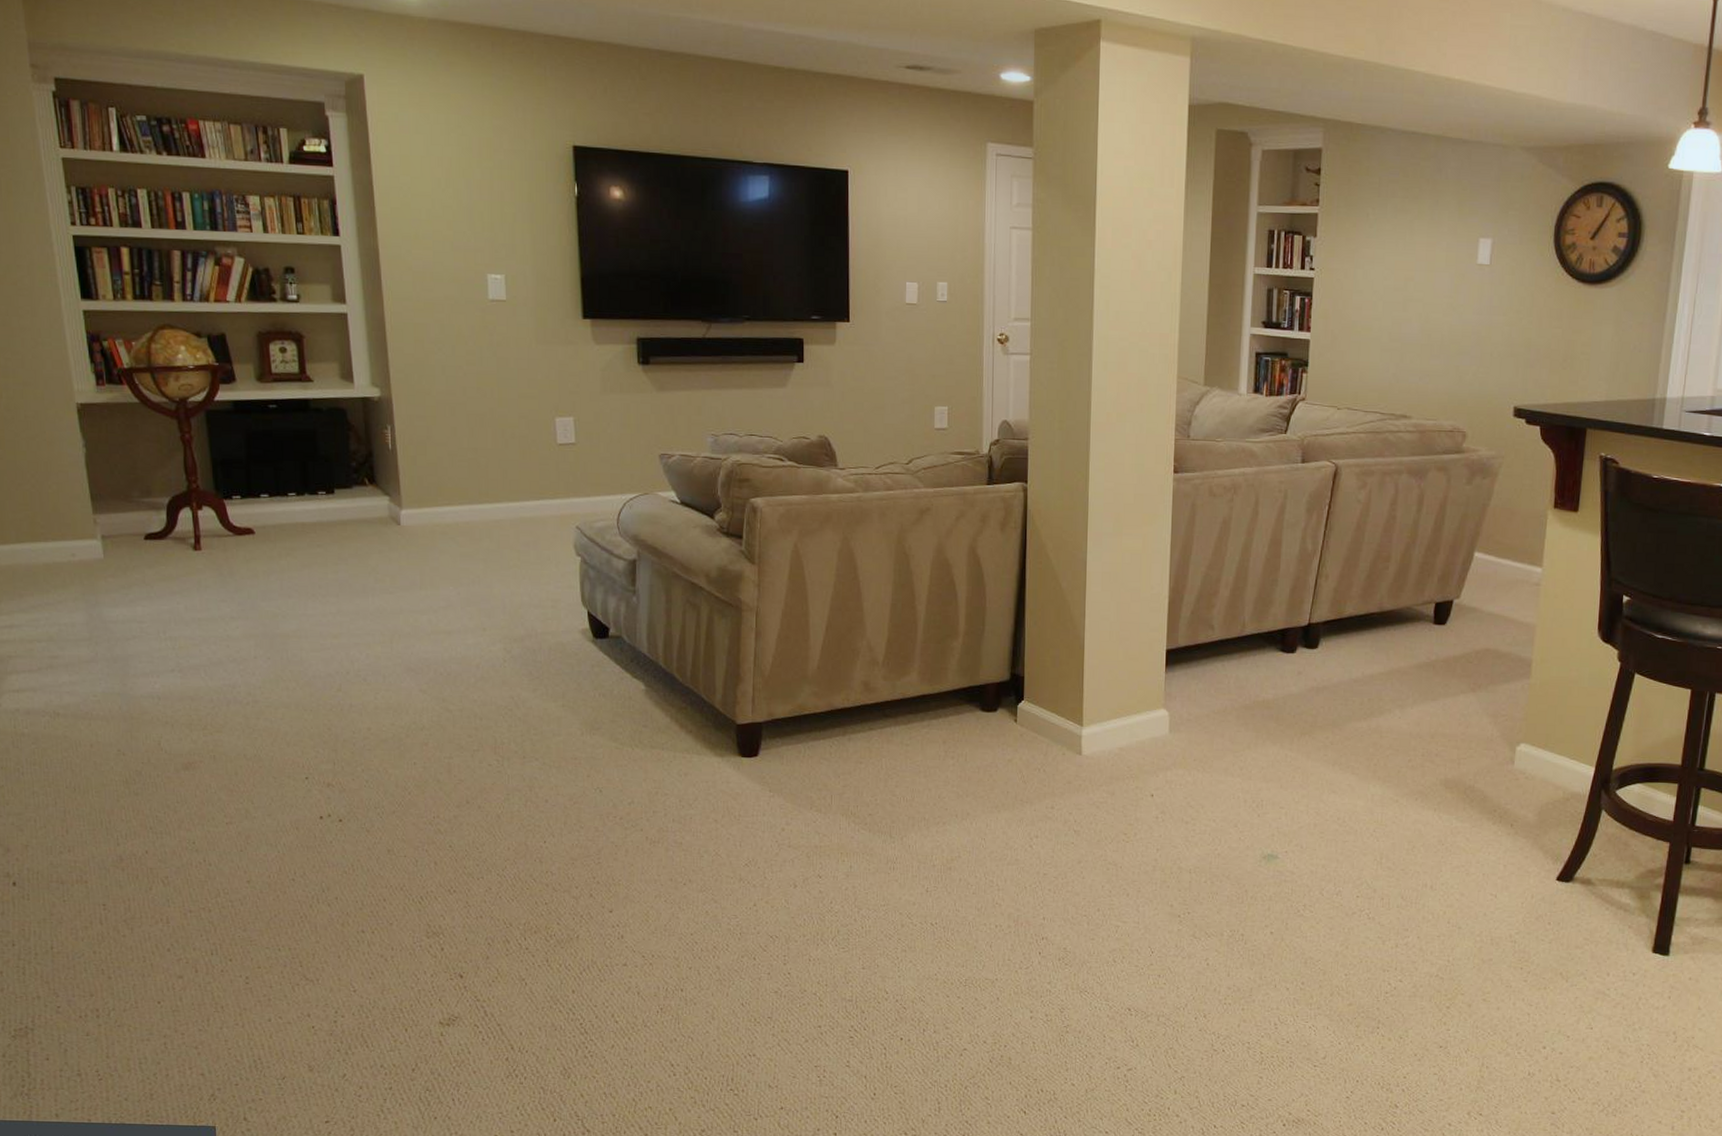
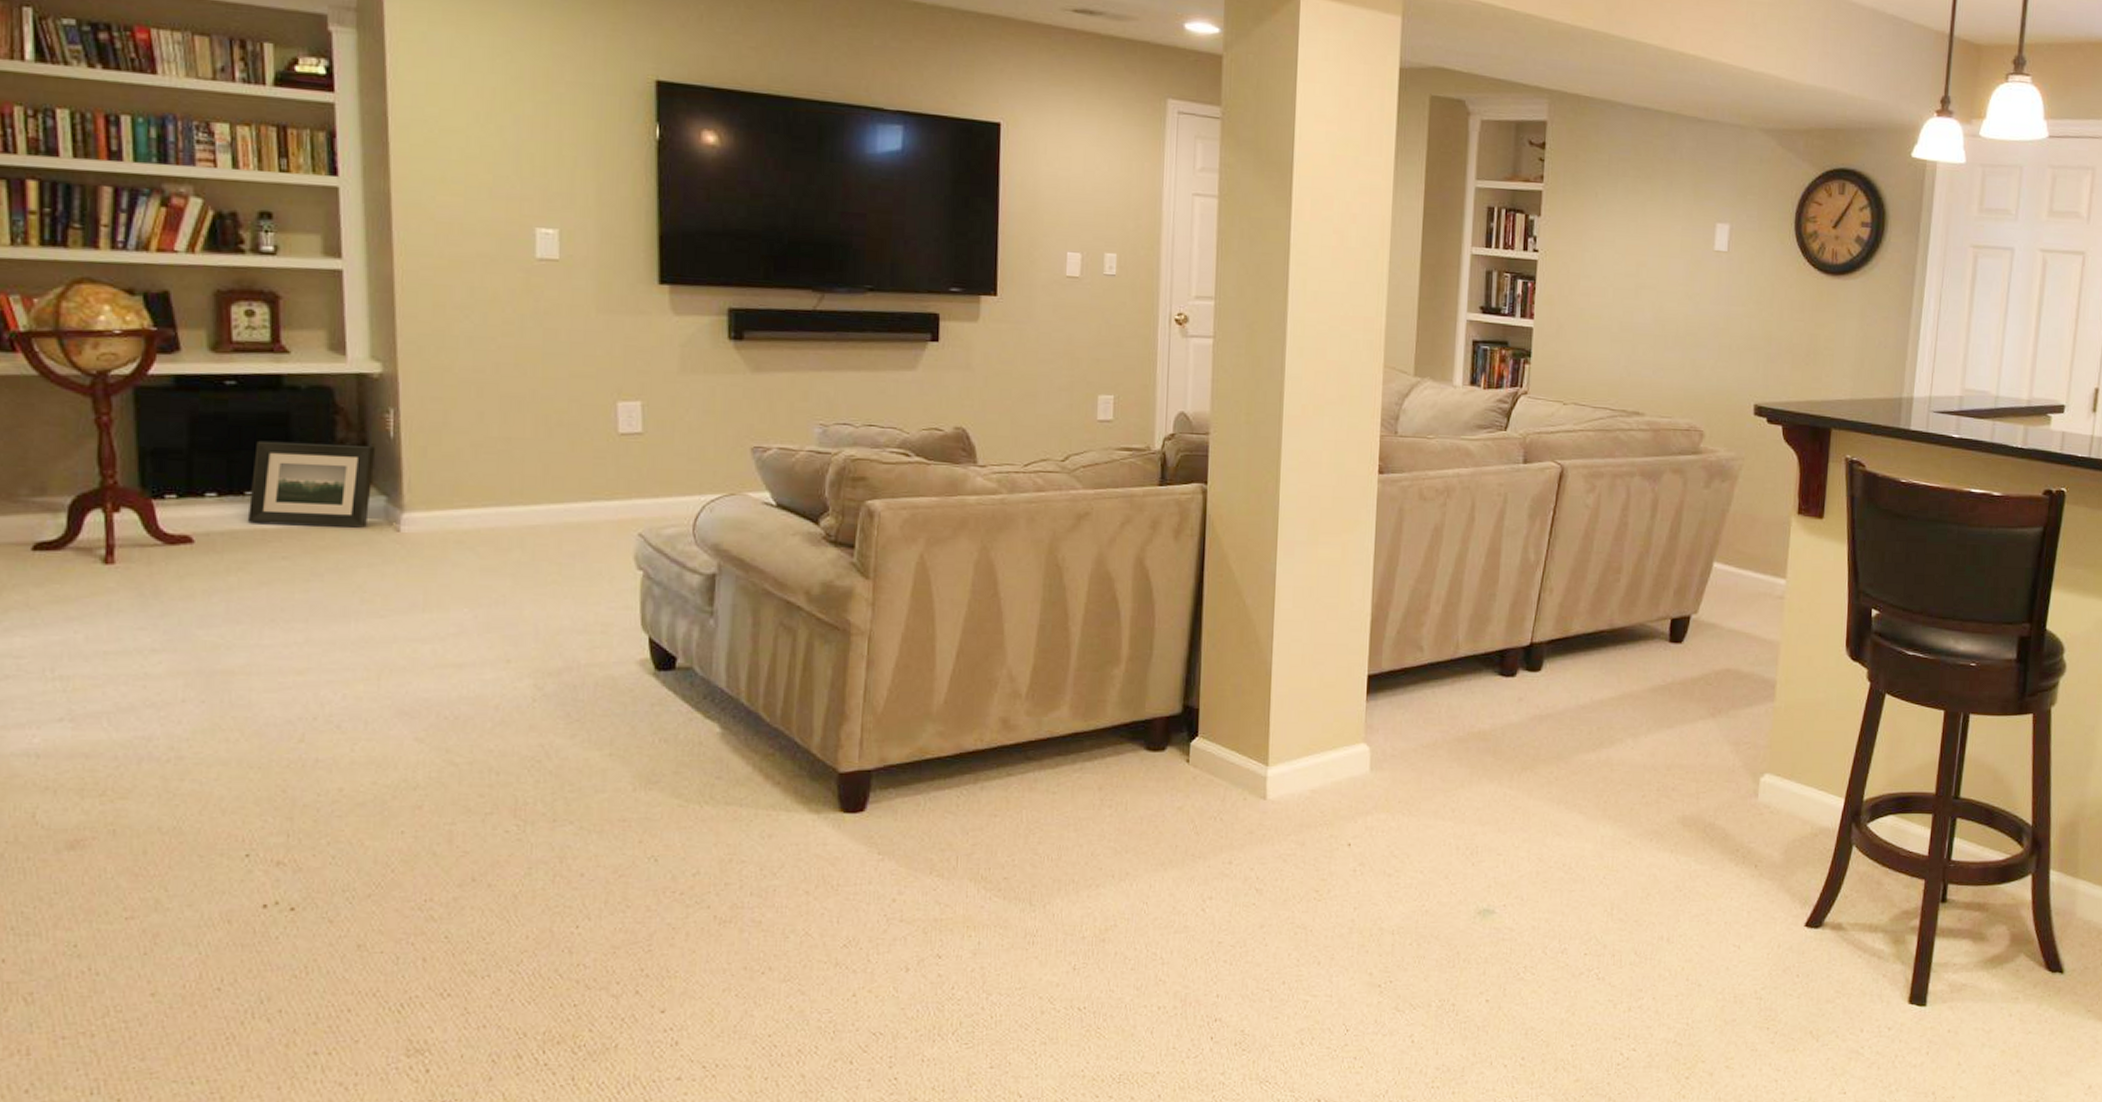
picture frame: none [291,452,379,521] -> present [247,440,375,526]

